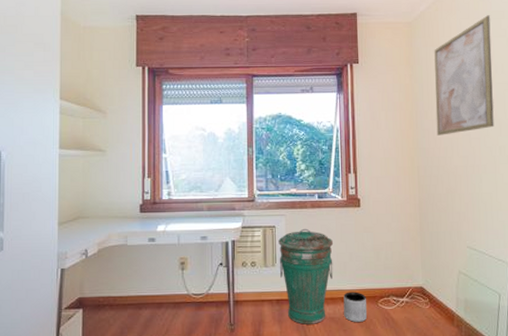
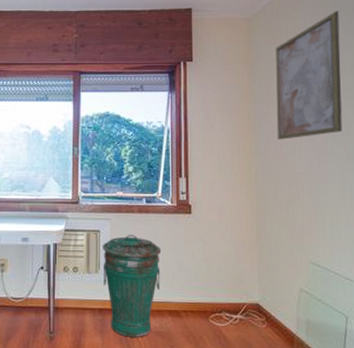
planter: present [343,292,367,323] -> none [171,305,196,339]

